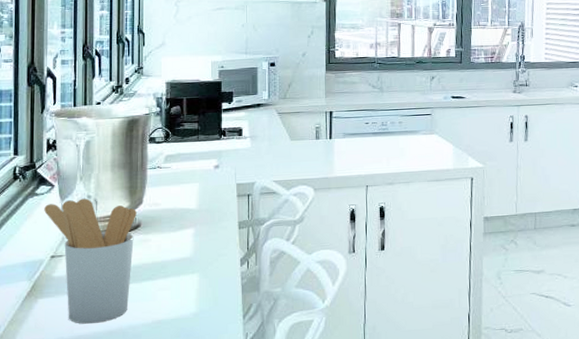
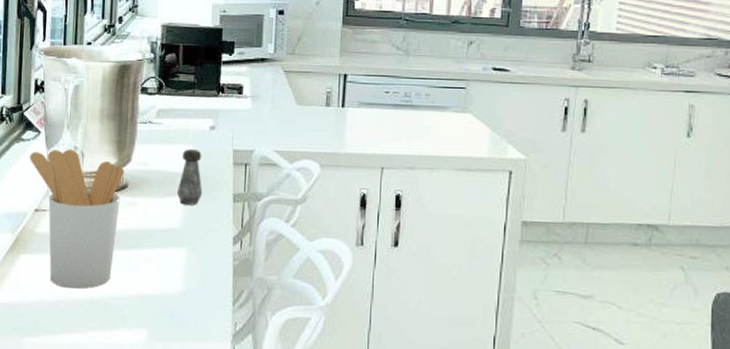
salt shaker: none [187,187,211,236] -> present [177,149,203,205]

